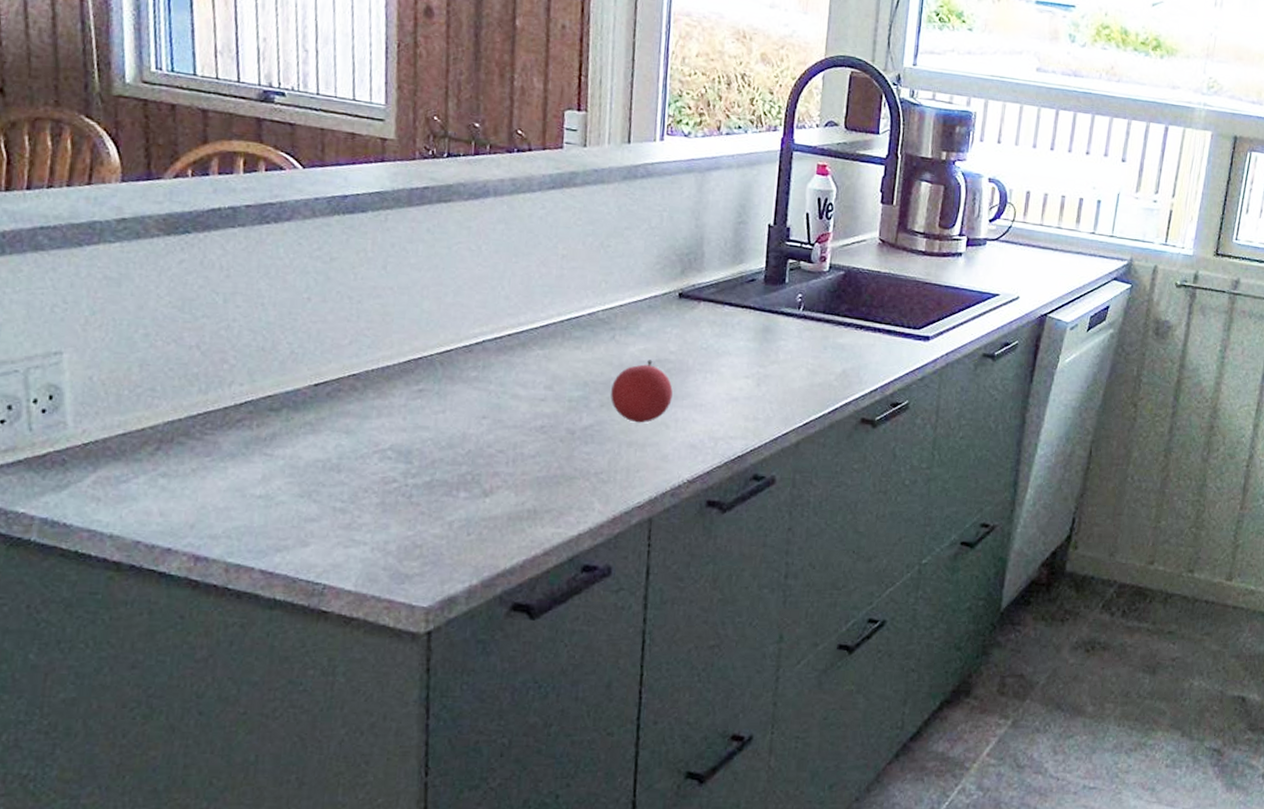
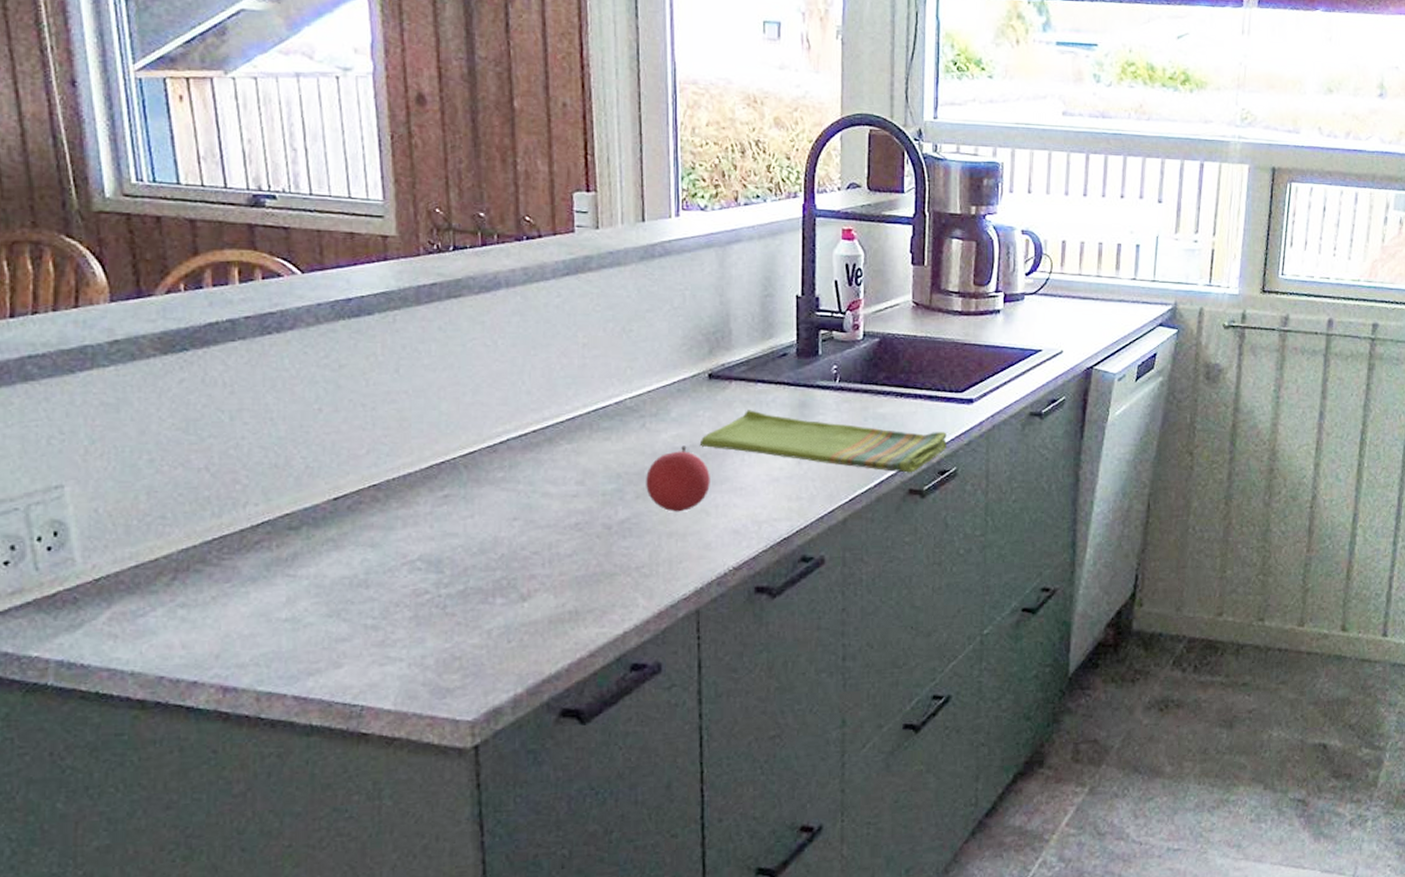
dish towel: none [665,330,902,403] -> present [699,410,947,473]

